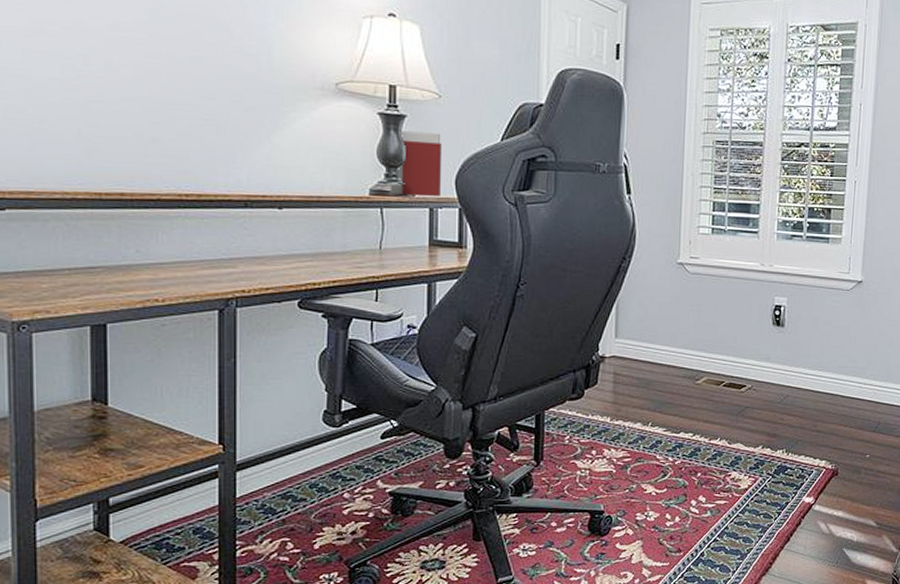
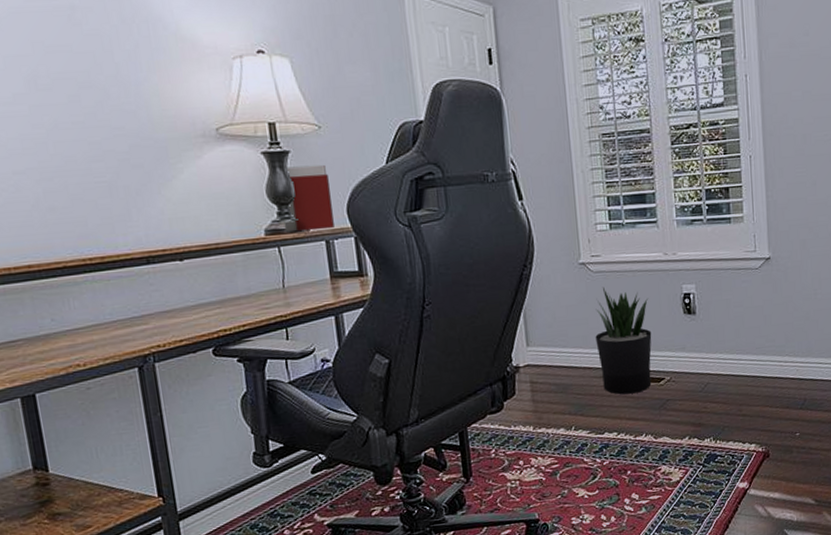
planter: none [683,288,741,397] -> present [595,286,652,395]

